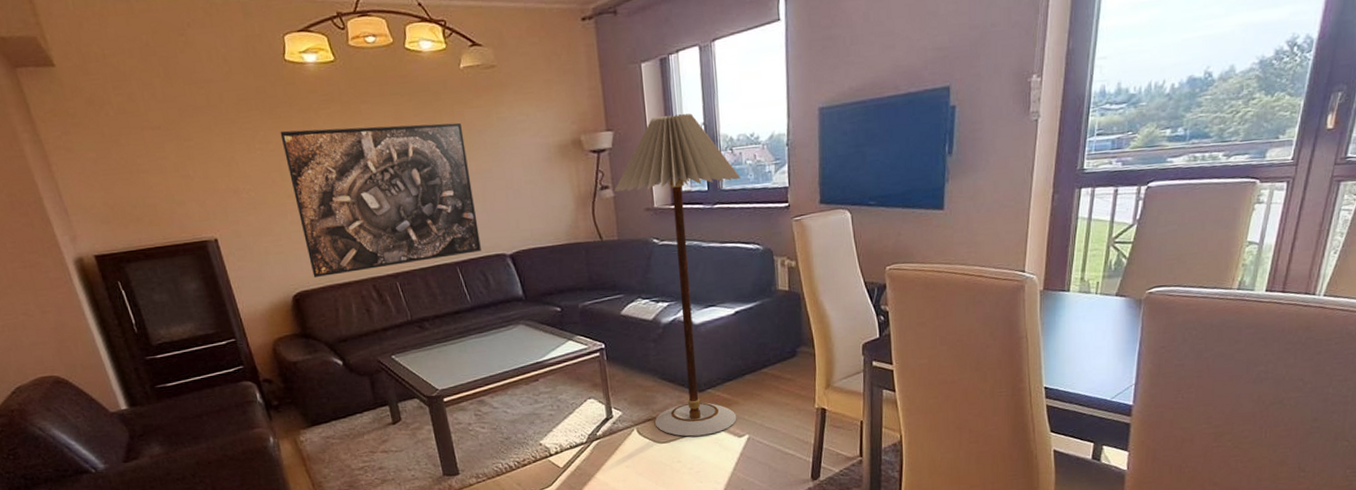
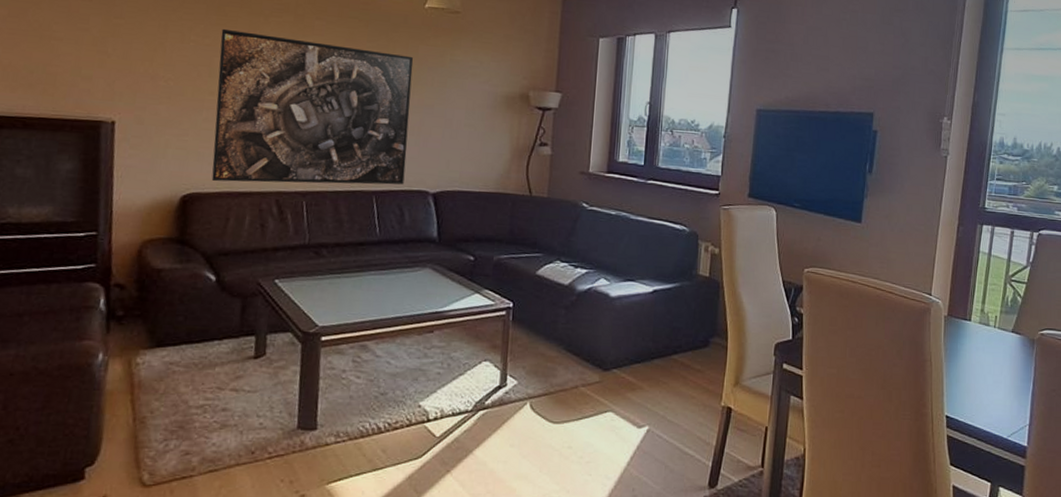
floor lamp: present [614,113,741,437] -> none [550,88,677,421]

